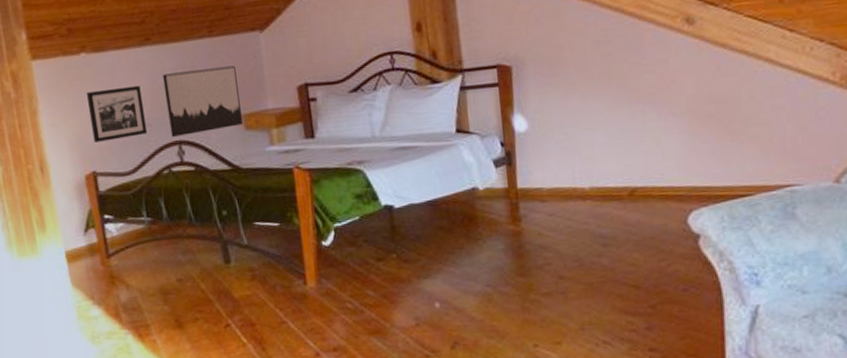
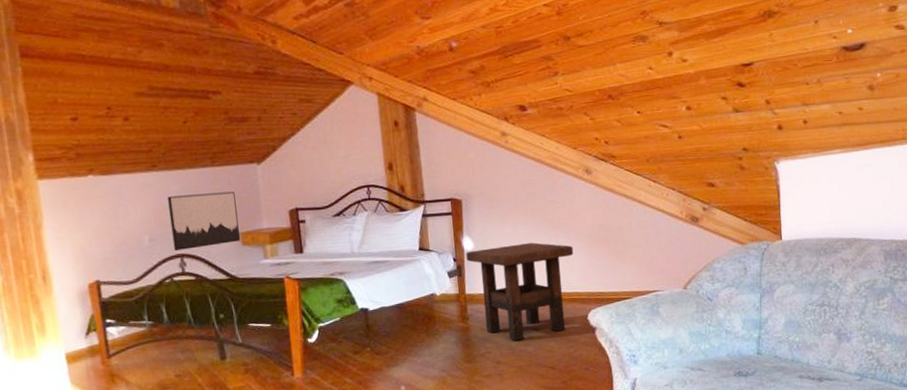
picture frame: present [87,85,148,142] -> none [93,205,152,255]
side table: none [517,120,668,250] -> present [466,242,574,341]

